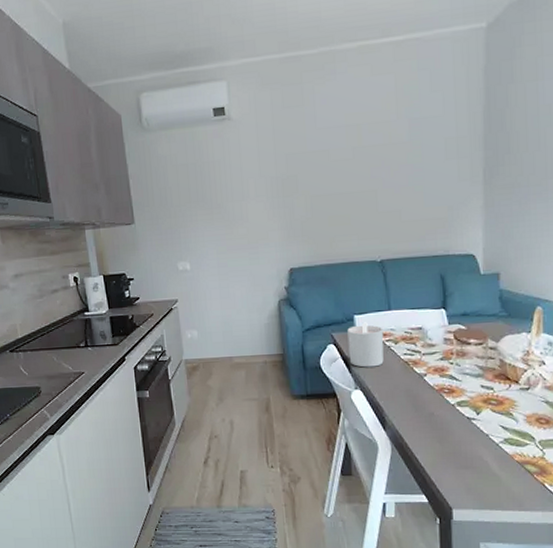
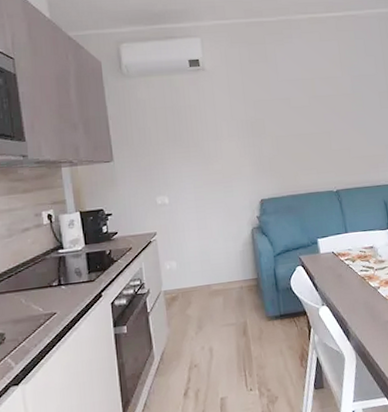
candle: present [347,322,384,368] -> none [312,244,345,286]

